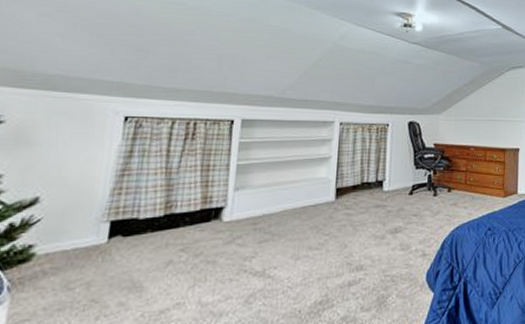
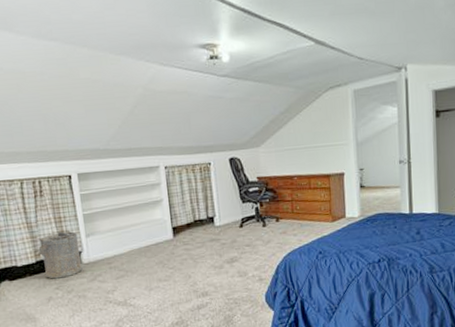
laundry hamper: none [171,181,225,238] -> present [38,230,83,279]

